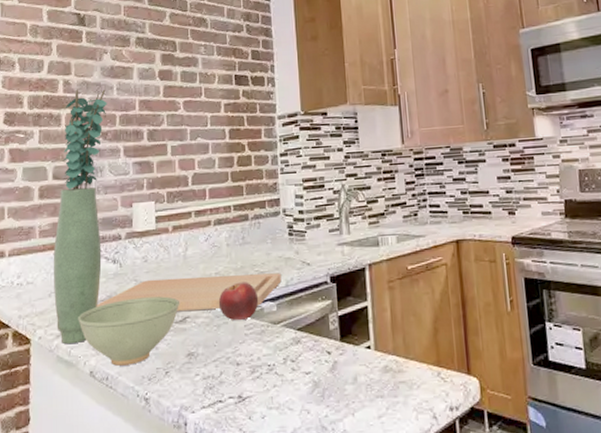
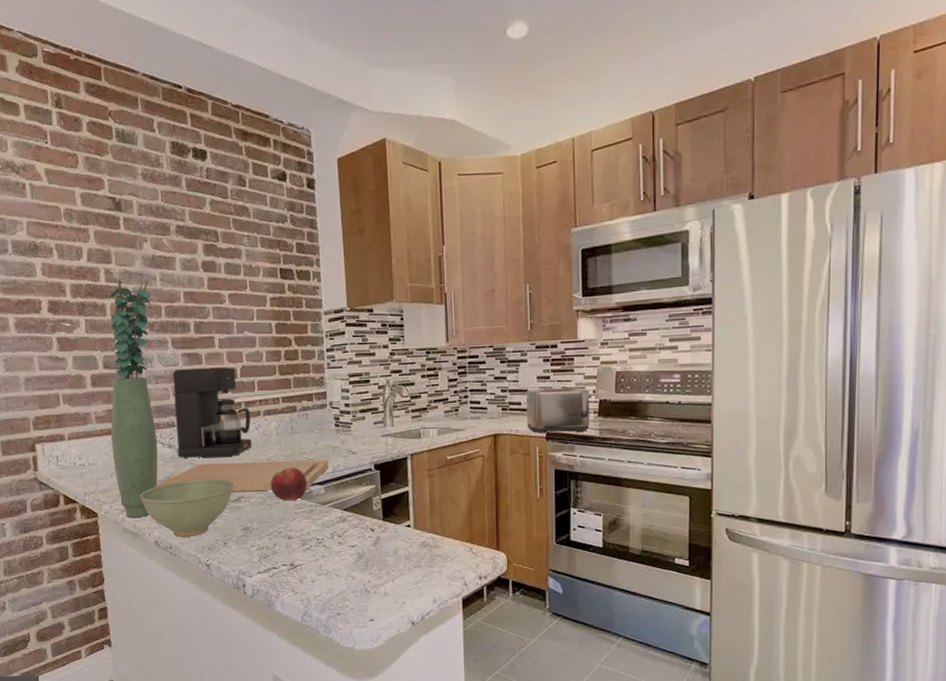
coffee maker: none [122,175,201,274] -> present [172,367,252,458]
toaster: none [487,187,557,238] -> present [526,387,592,433]

